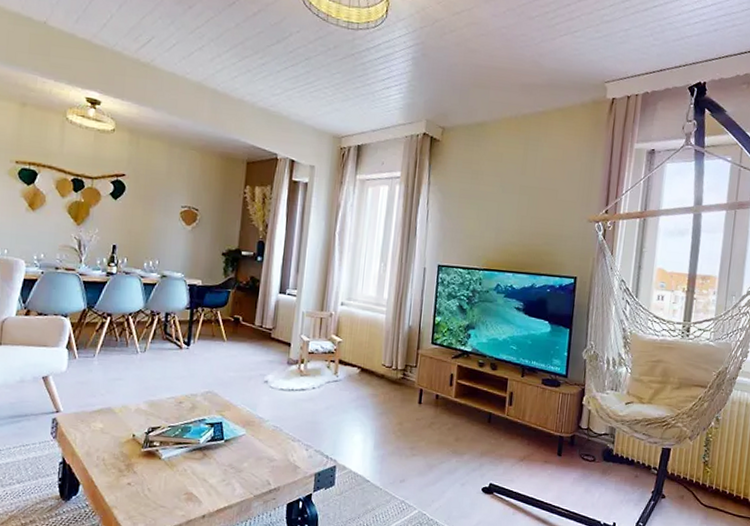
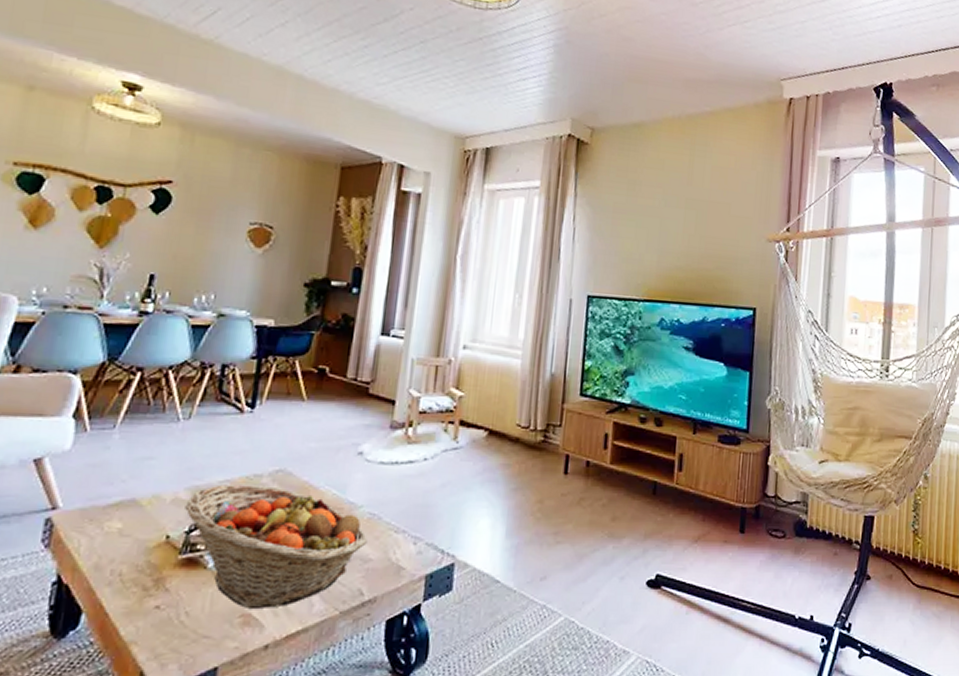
fruit basket: none [144,400,272,490] -> present [185,483,367,610]

